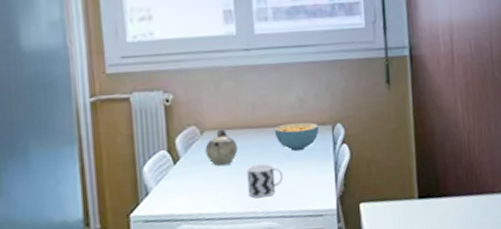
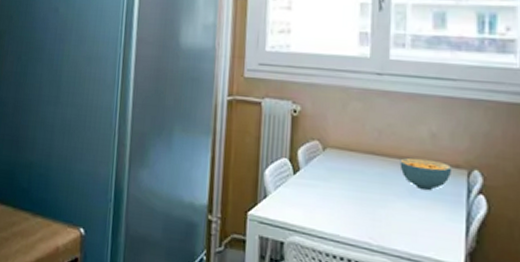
teapot: present [205,128,239,166] -> none [325,149,359,187]
cup: present [246,163,284,198] -> none [364,193,405,231]

